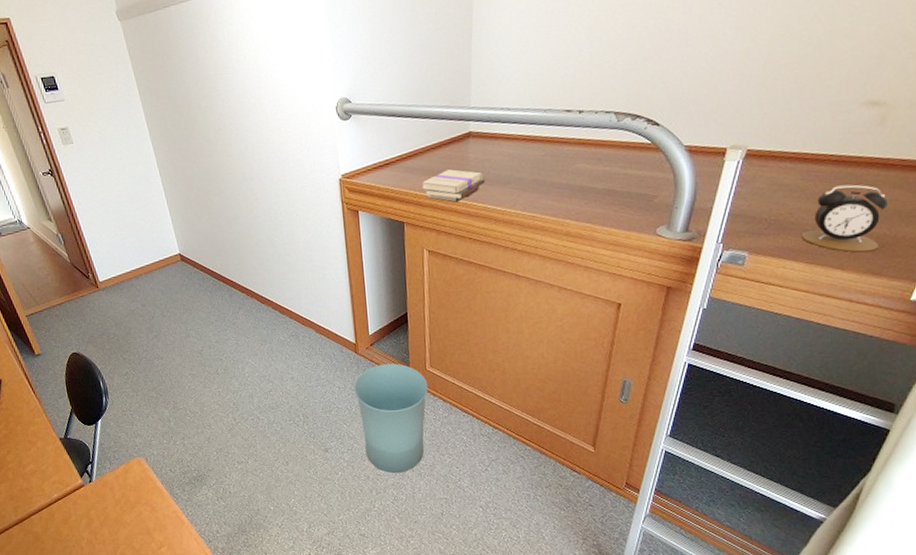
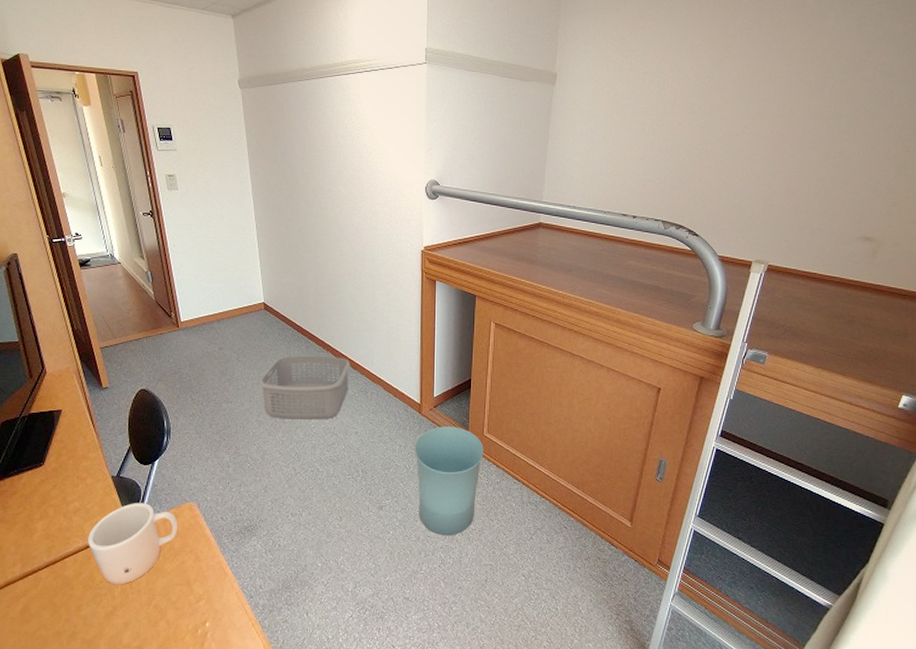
mug: none [48,460,131,538] -> present [88,502,179,585]
clothes hamper: none [186,302,279,371] -> present [258,355,351,420]
books: present [422,169,486,204] -> none [495,253,551,284]
alarm clock: present [801,184,889,253] -> none [811,303,880,362]

